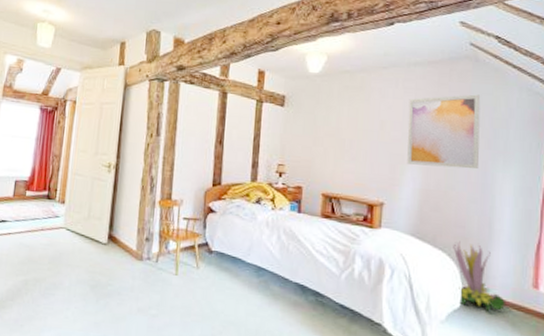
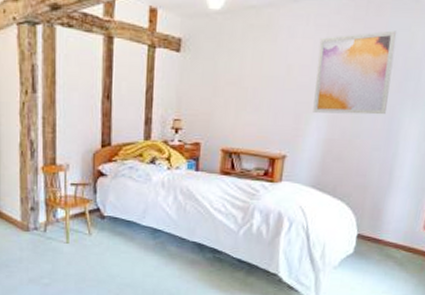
decorative plant: present [453,241,507,311] -> none [352,190,397,254]

